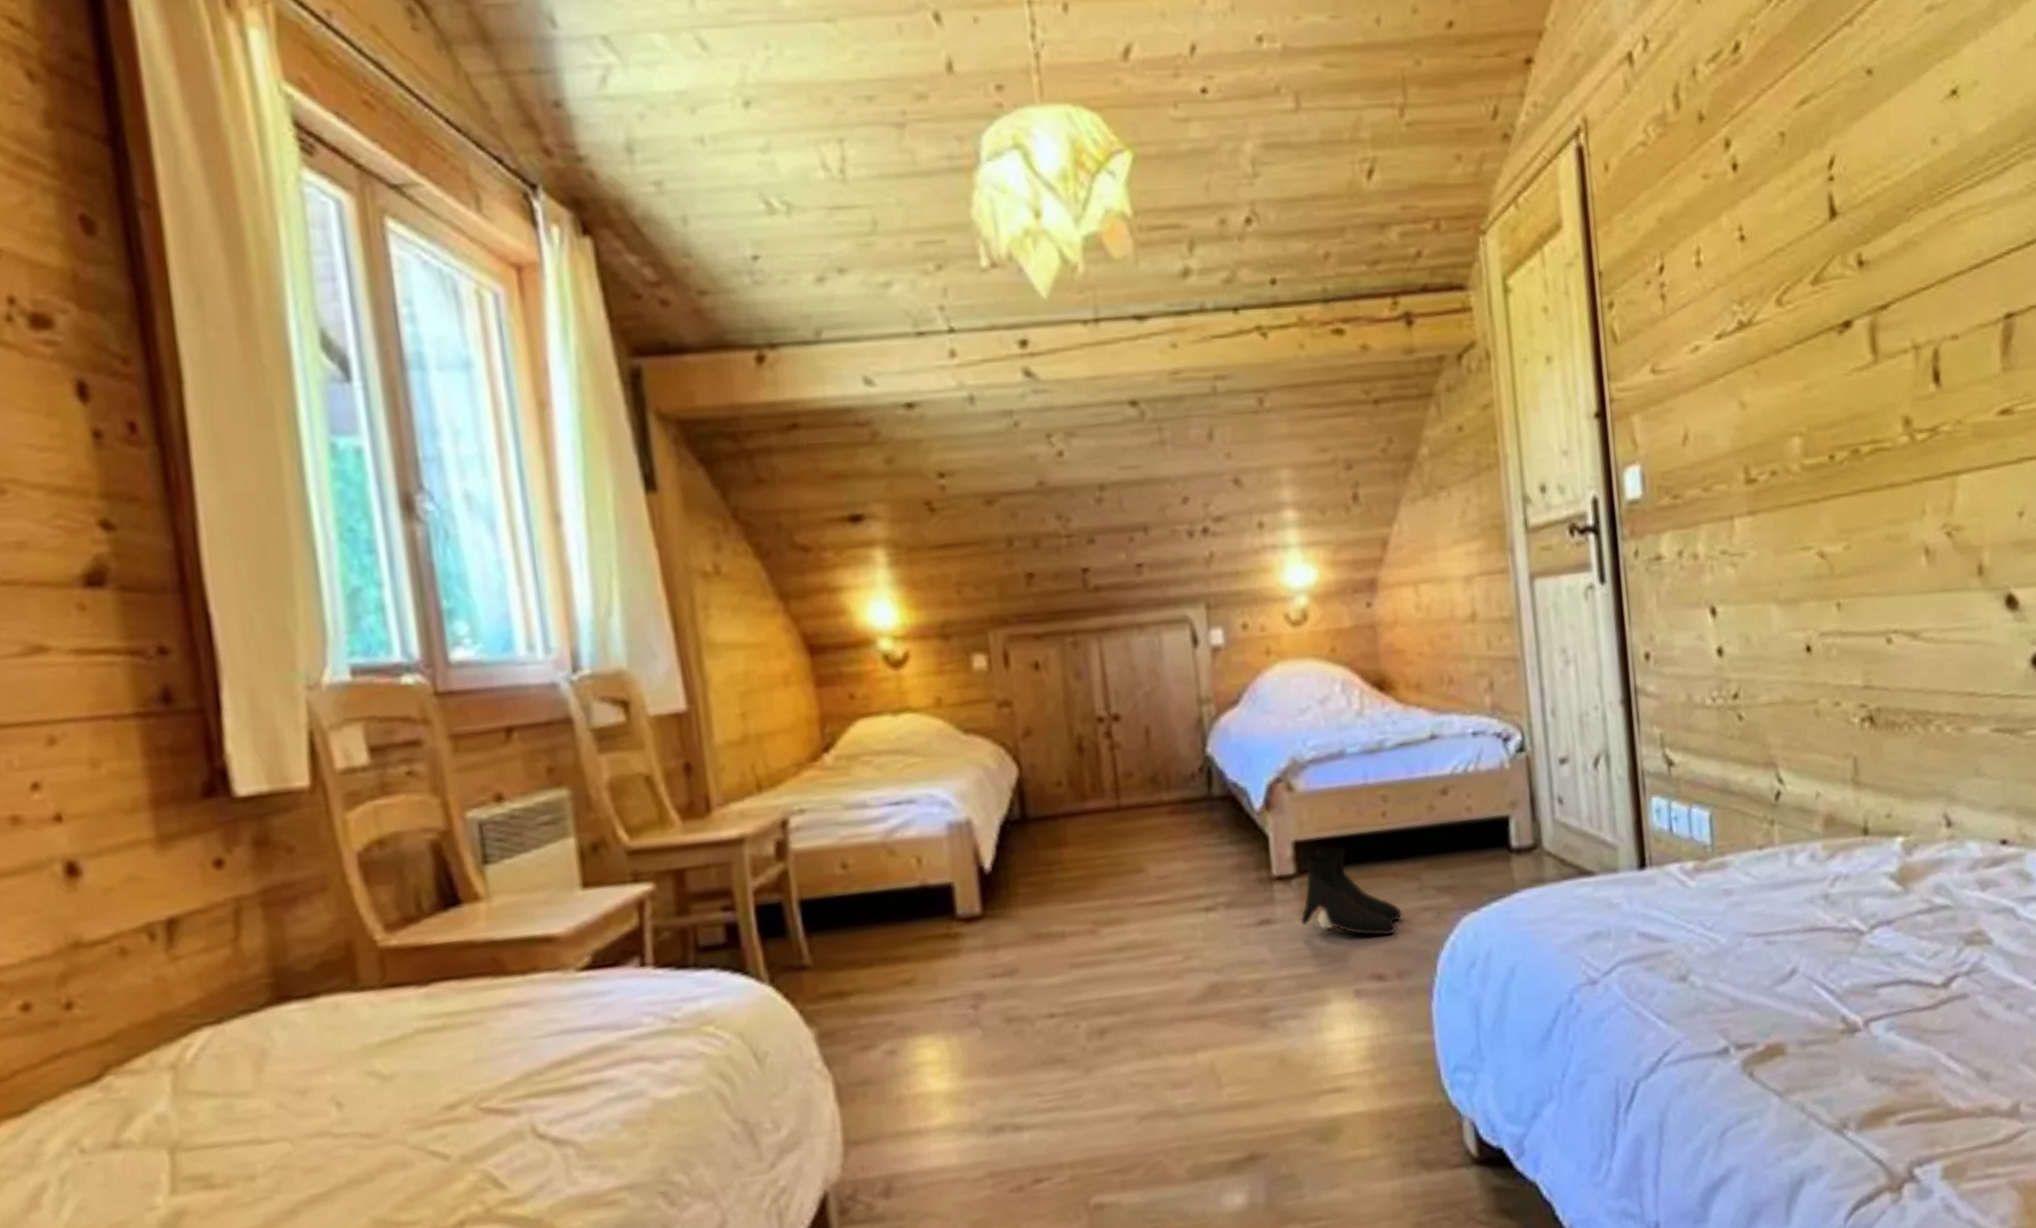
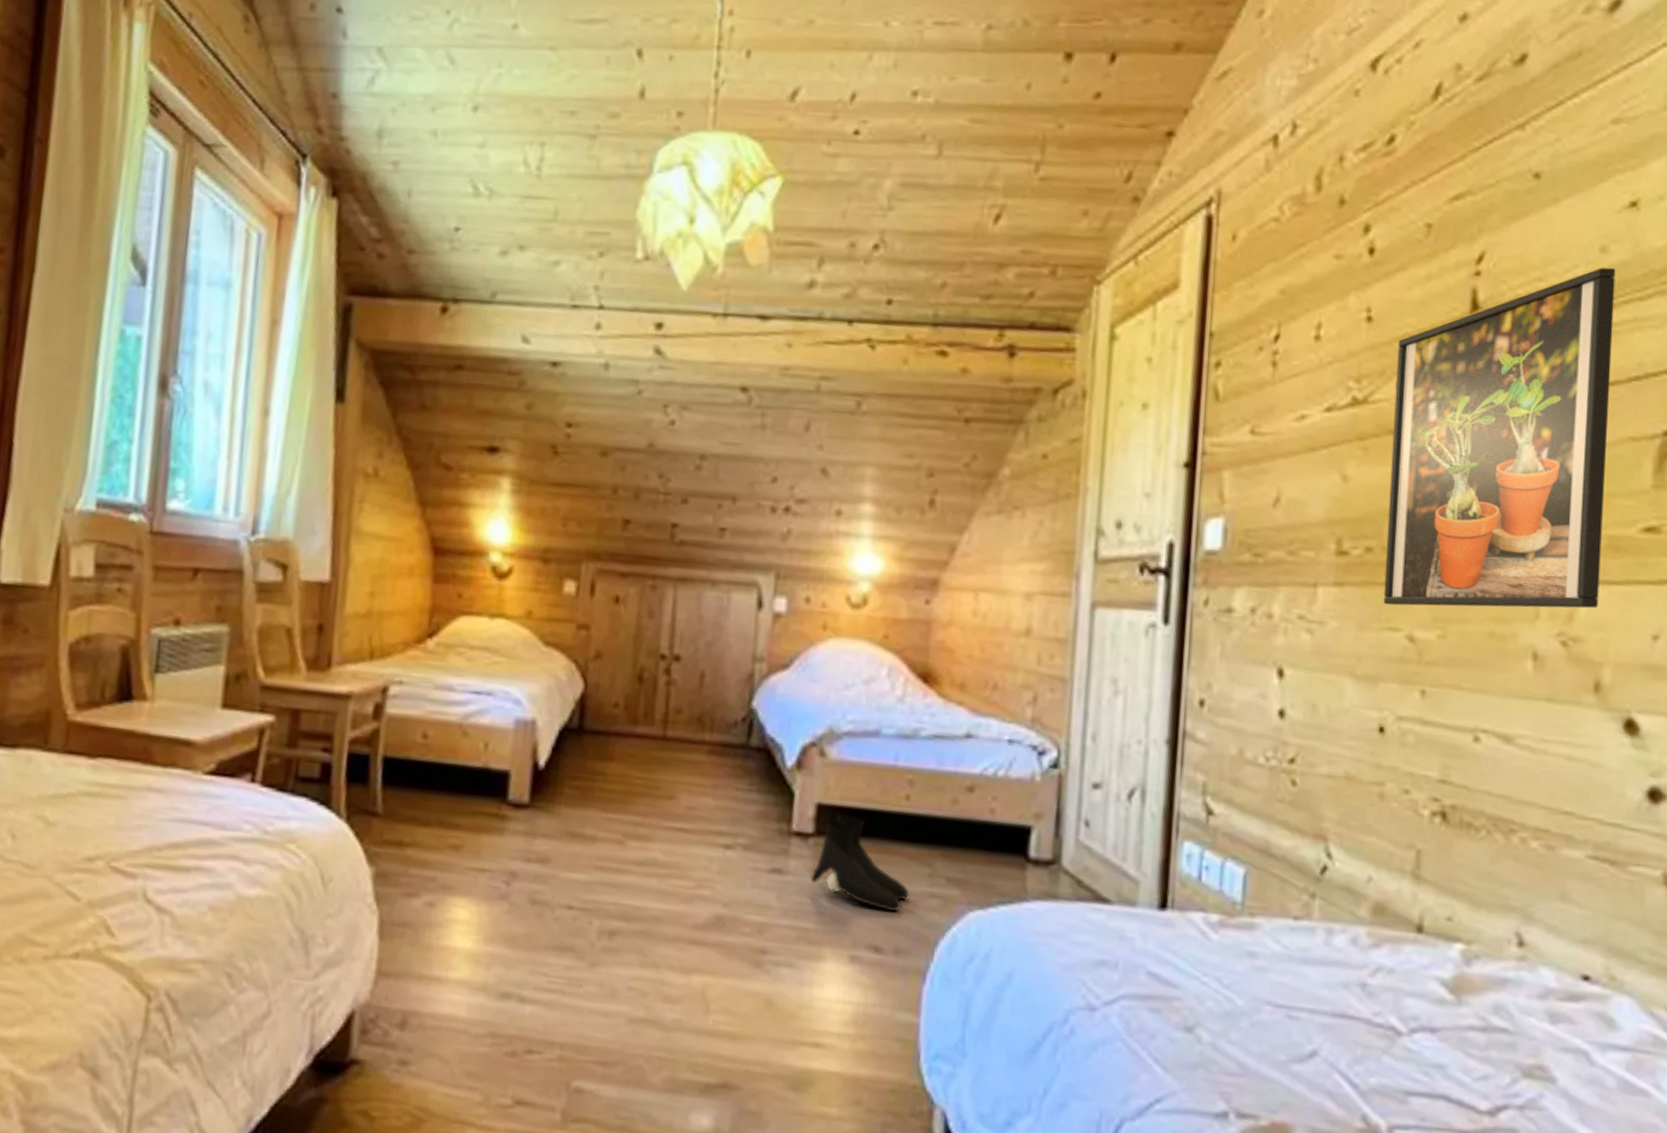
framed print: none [1771,159,1972,526] -> present [1383,268,1616,609]

